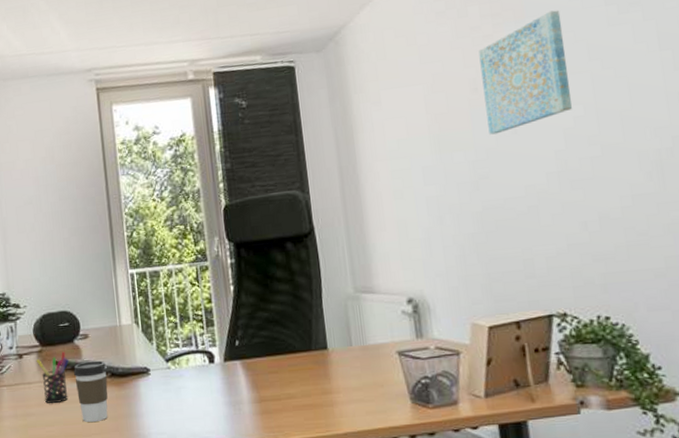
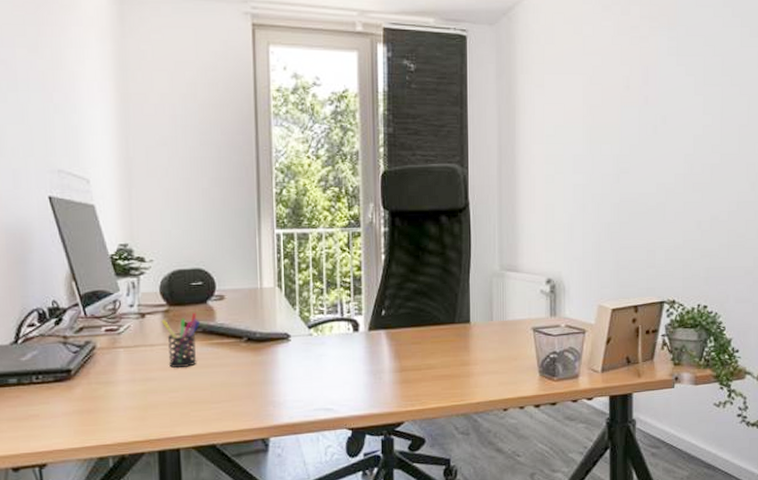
coffee cup: present [74,360,108,422] -> none [205,324,243,388]
wall art: present [478,10,572,135] -> none [634,23,705,132]

